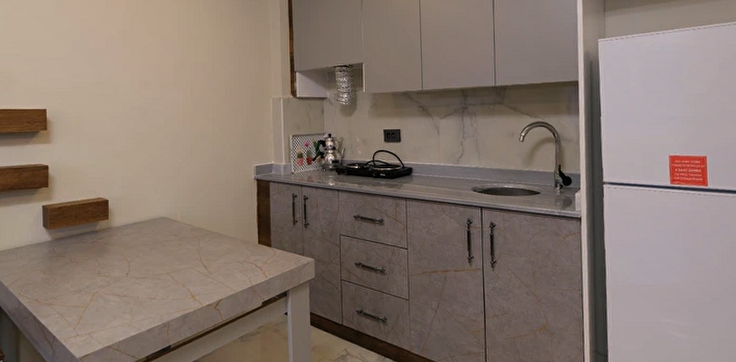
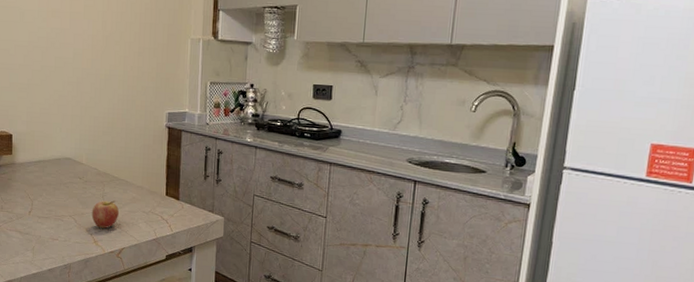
fruit: none [188,254,214,282] -> present [91,200,119,228]

